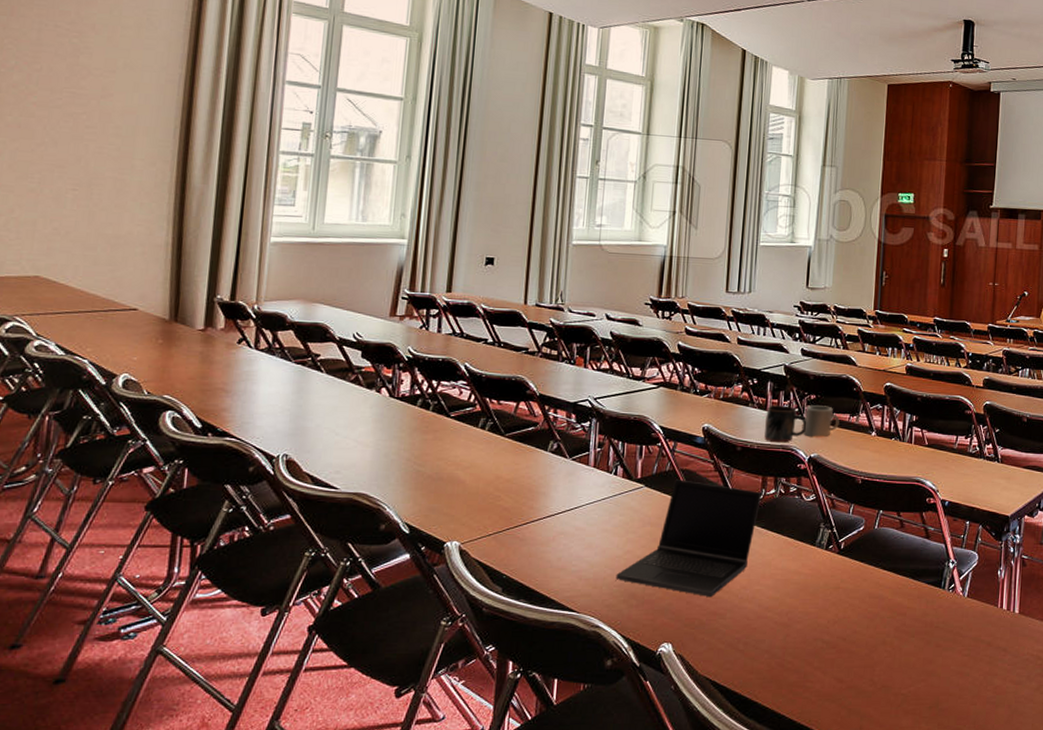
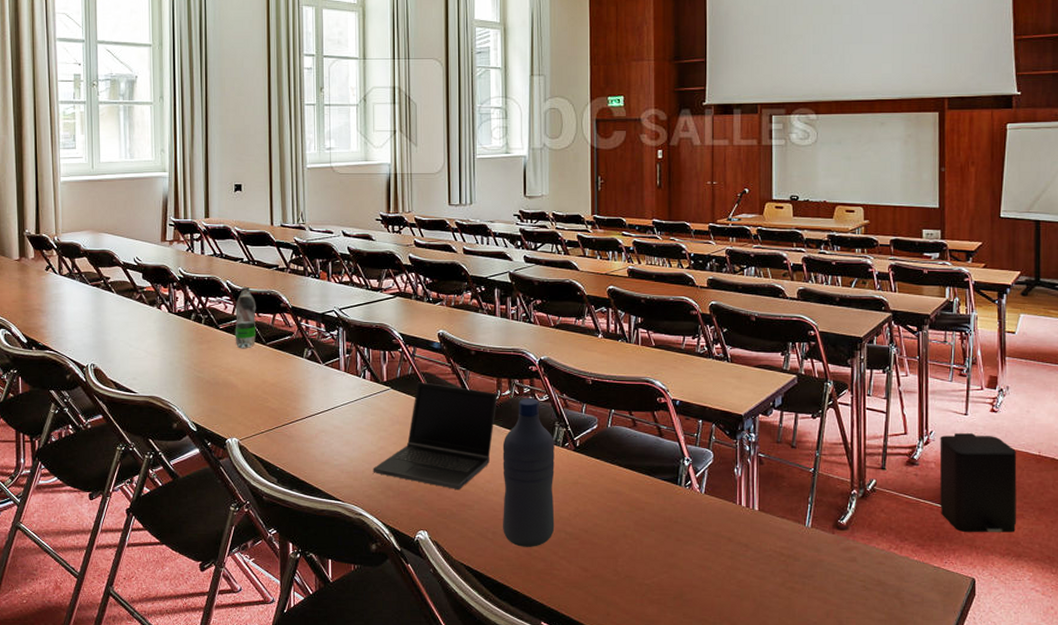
bottle: none [468,370,498,441] -> present [235,286,257,349]
water bottle: none [755,498,818,658] -> present [502,398,555,547]
mug: present [764,405,807,442] -> none [495,311,535,345]
mug: present [804,405,840,438] -> none [533,310,566,341]

